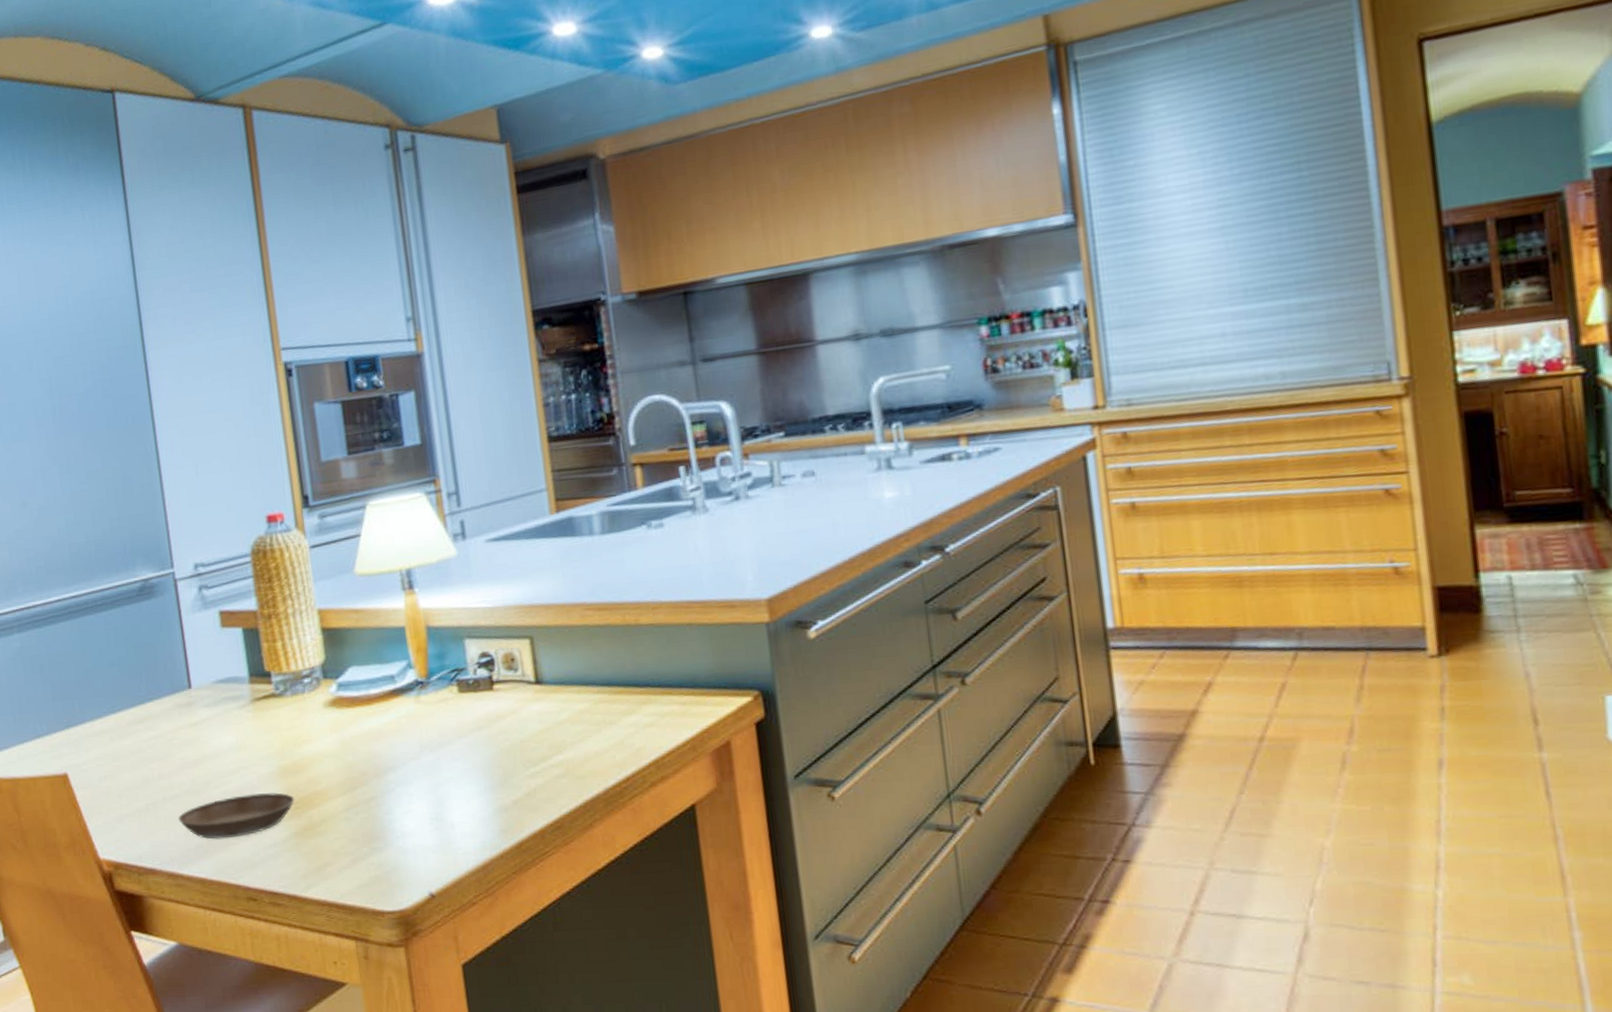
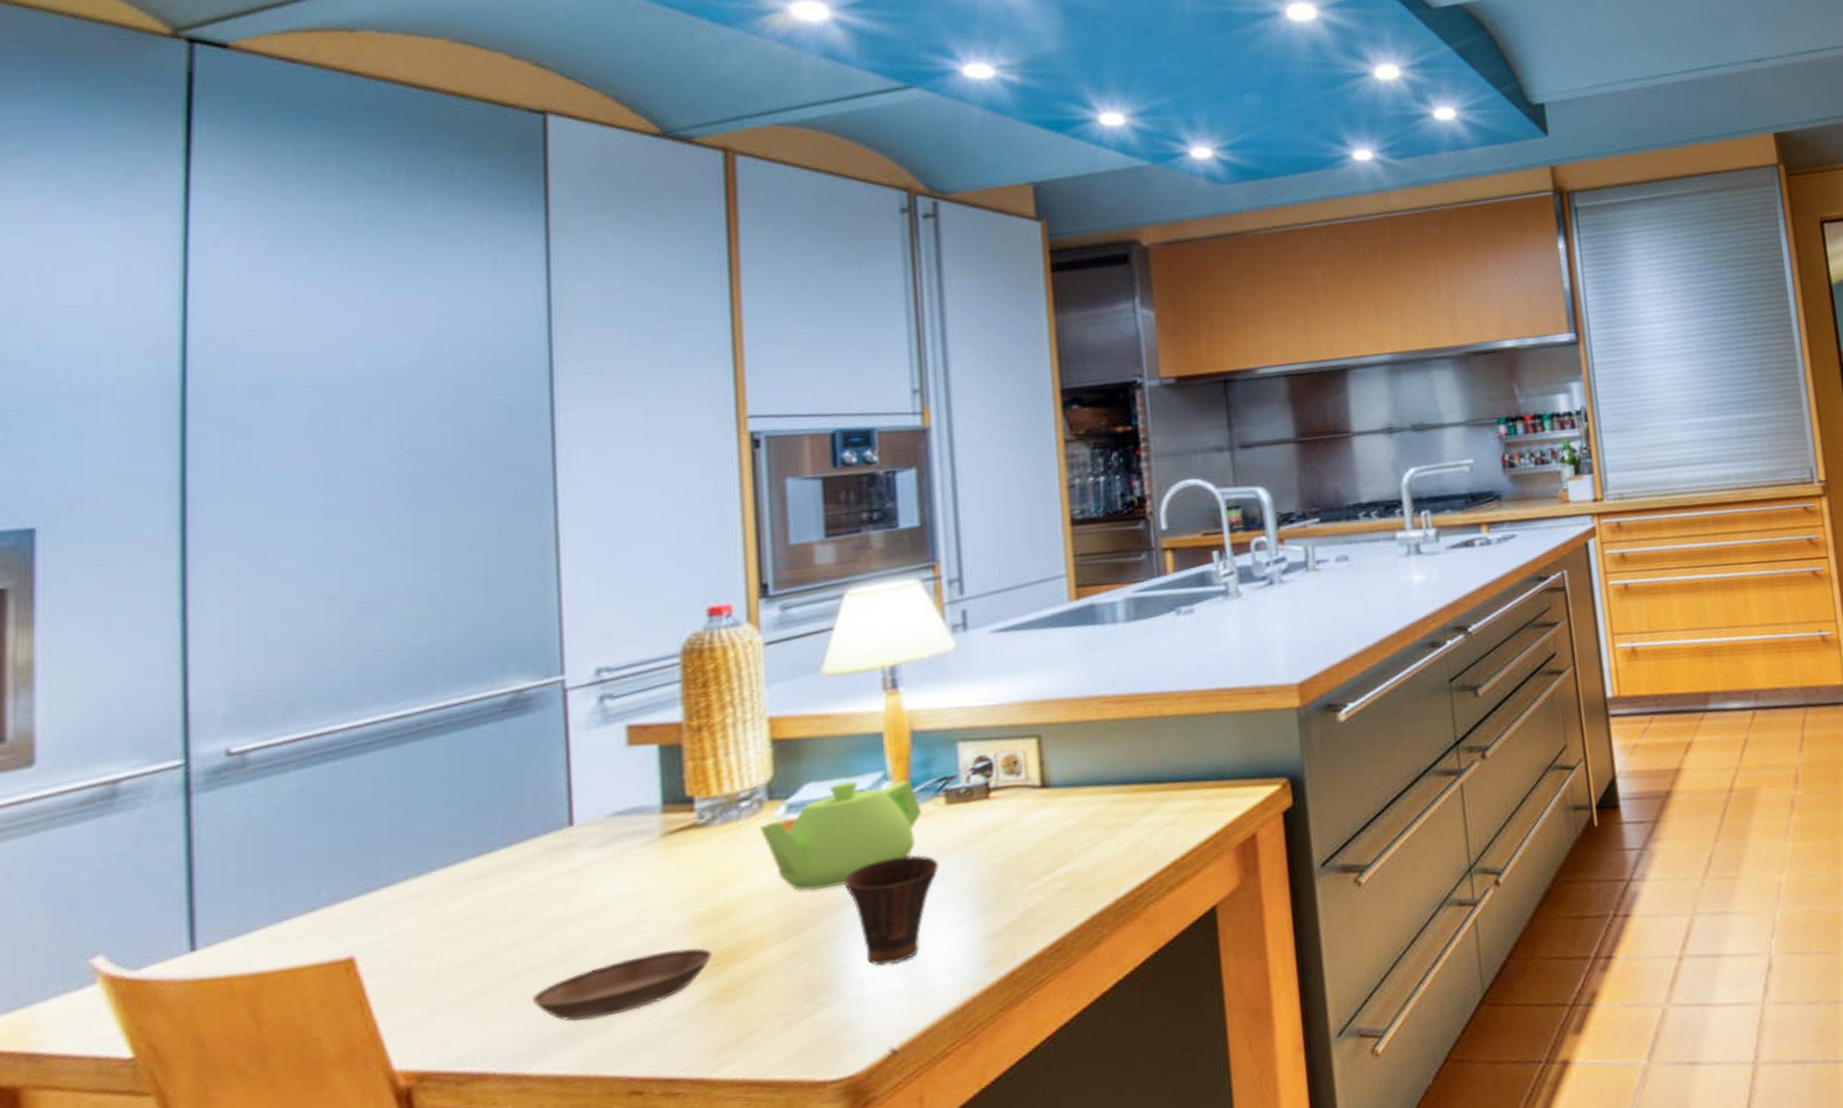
teapot: none [320,667,441,756] -> present [761,780,923,891]
cup: none [384,734,458,824] -> present [843,854,940,966]

